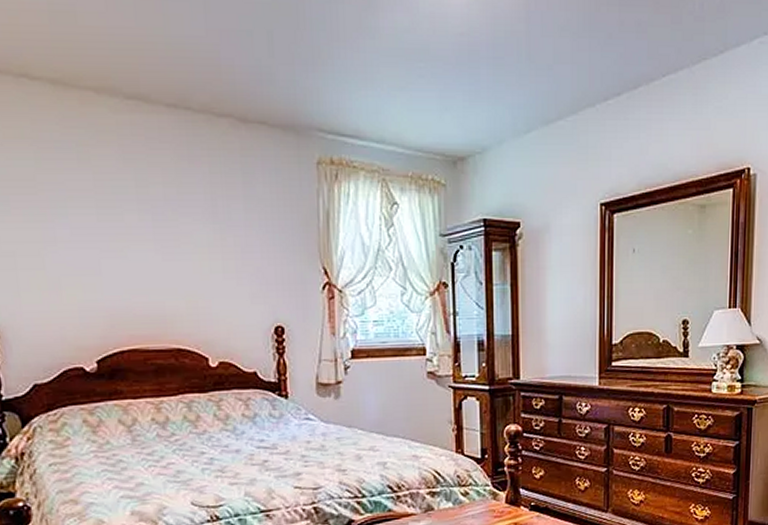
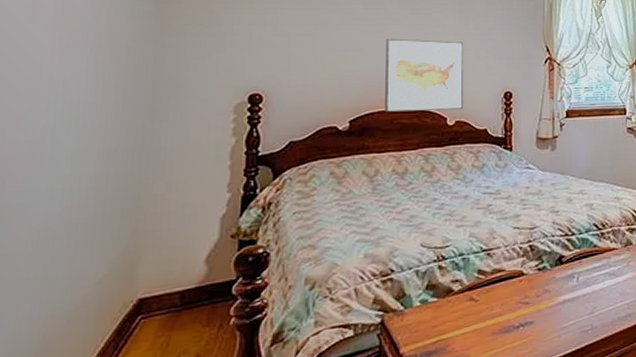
wall art: none [128,259,228,352] -> present [385,38,464,113]

